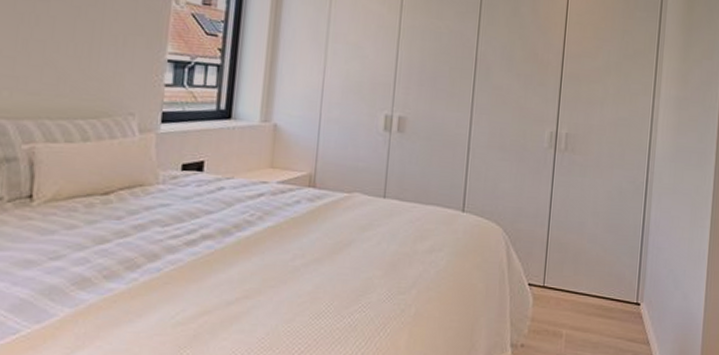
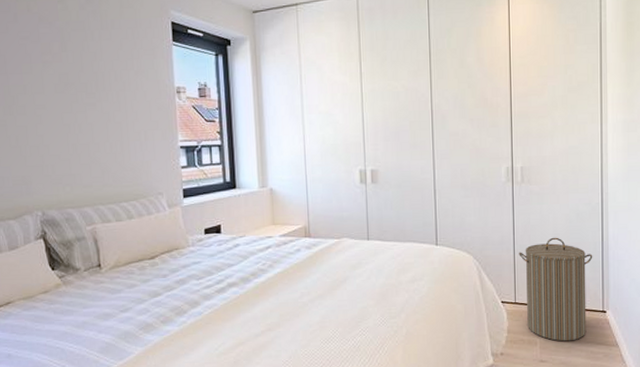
laundry hamper: none [553,215,632,336] -> present [519,237,593,342]

